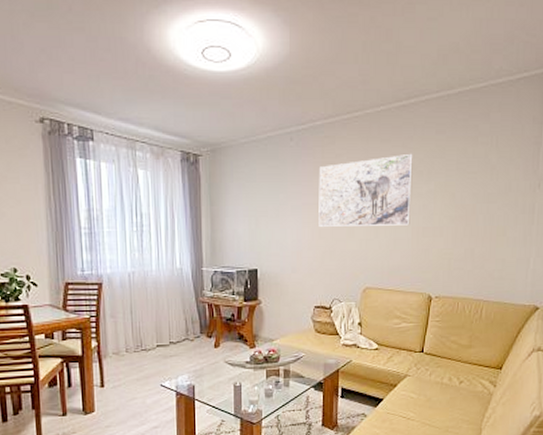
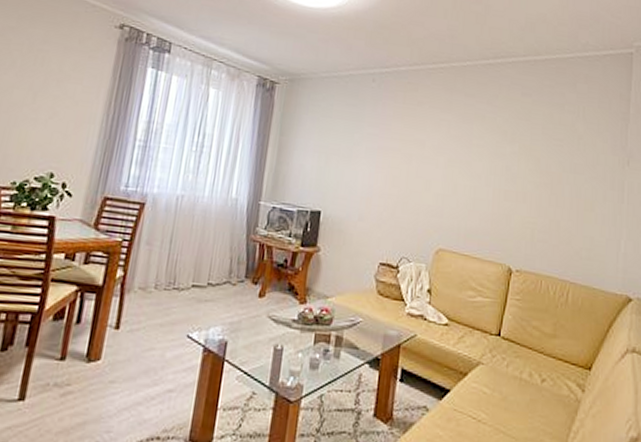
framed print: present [319,153,413,227] -> none [393,111,497,186]

